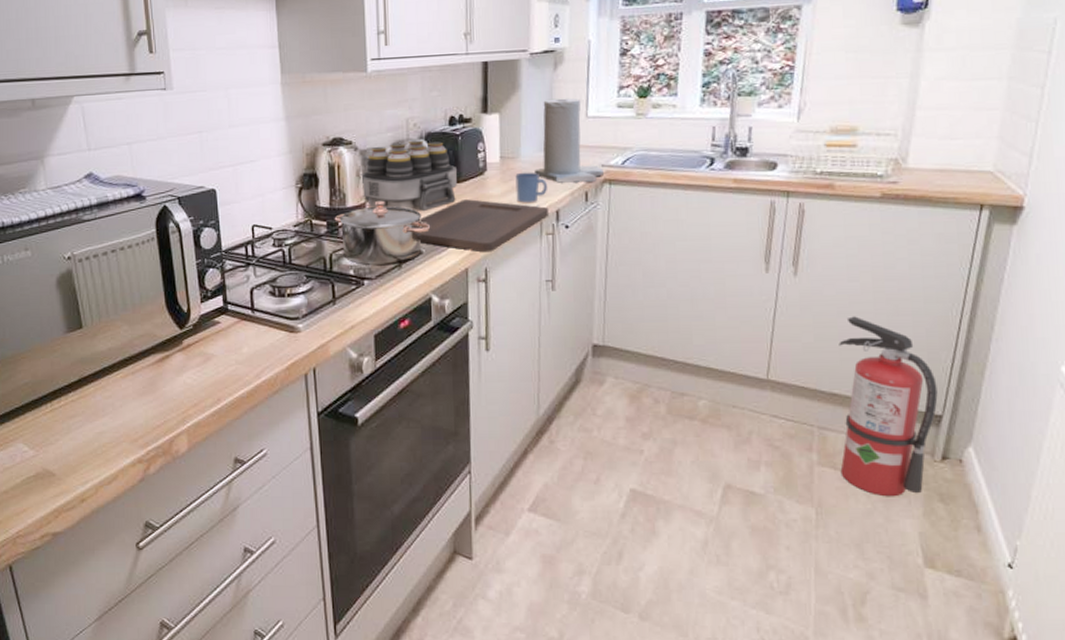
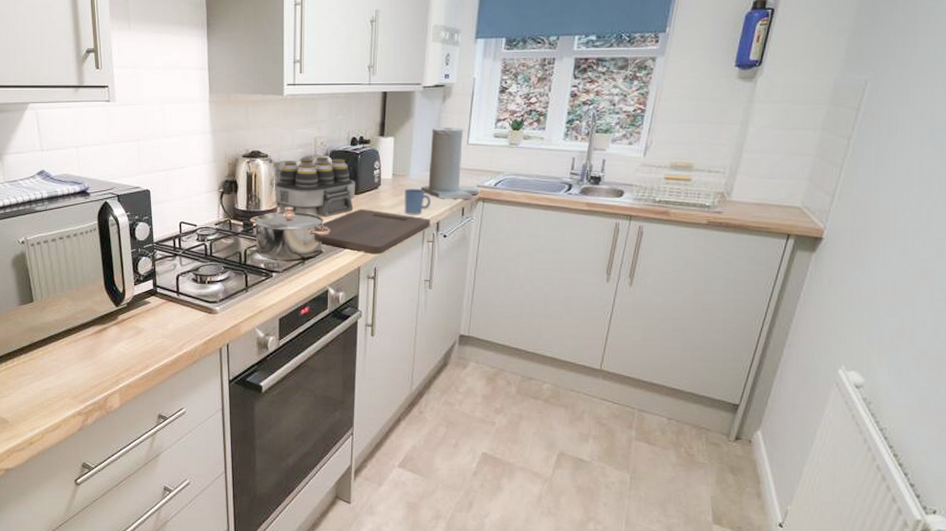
fire extinguisher: present [839,316,938,497] -> none [653,321,737,468]

